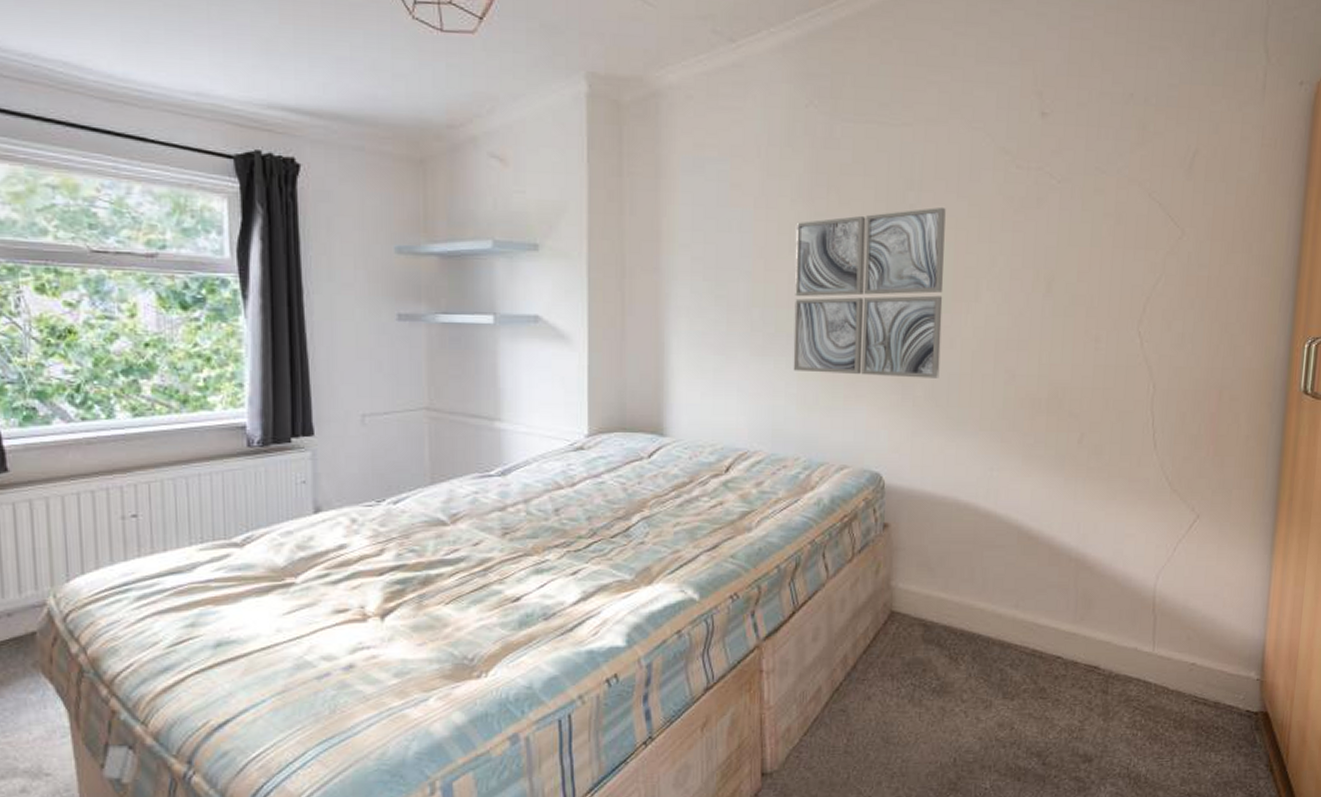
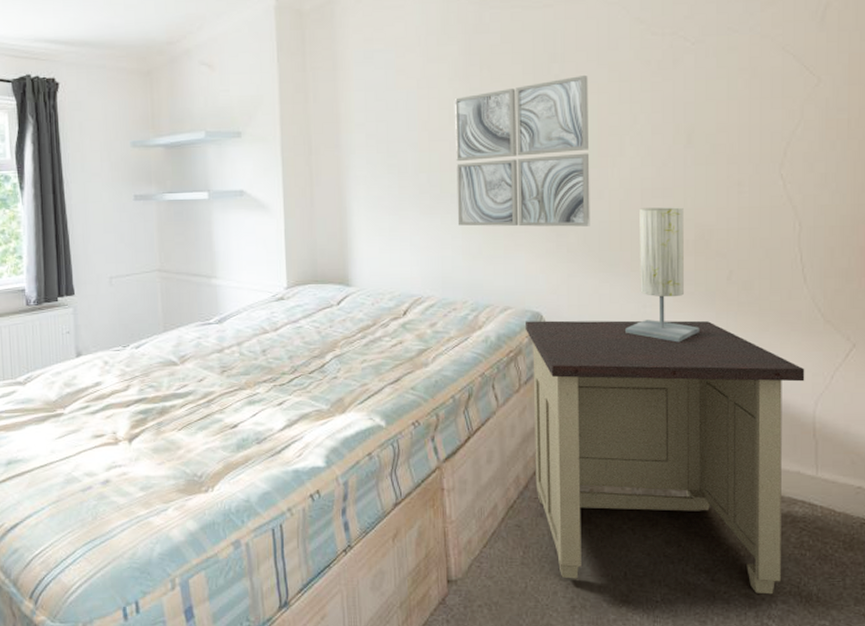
nightstand: none [863,482,1149,777] -> present [526,320,805,595]
table lamp: none [970,361,1047,510] -> present [625,207,700,343]

